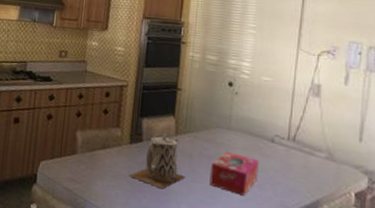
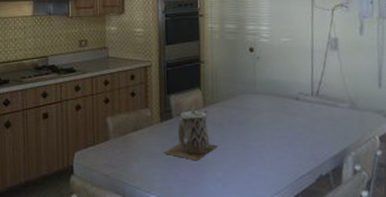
tissue box: present [209,151,259,196] -> none [241,115,287,155]

